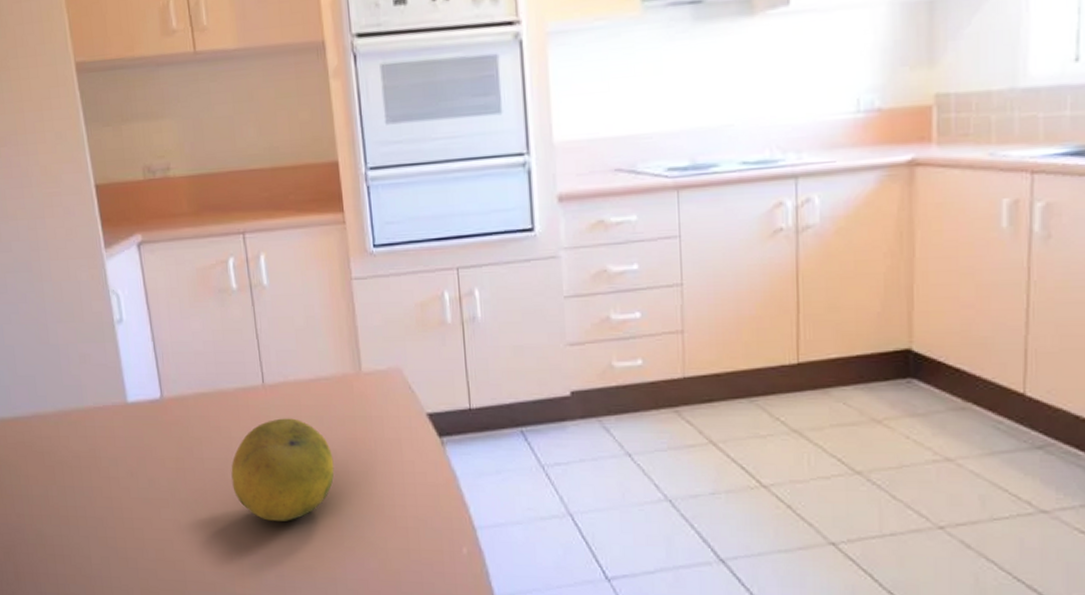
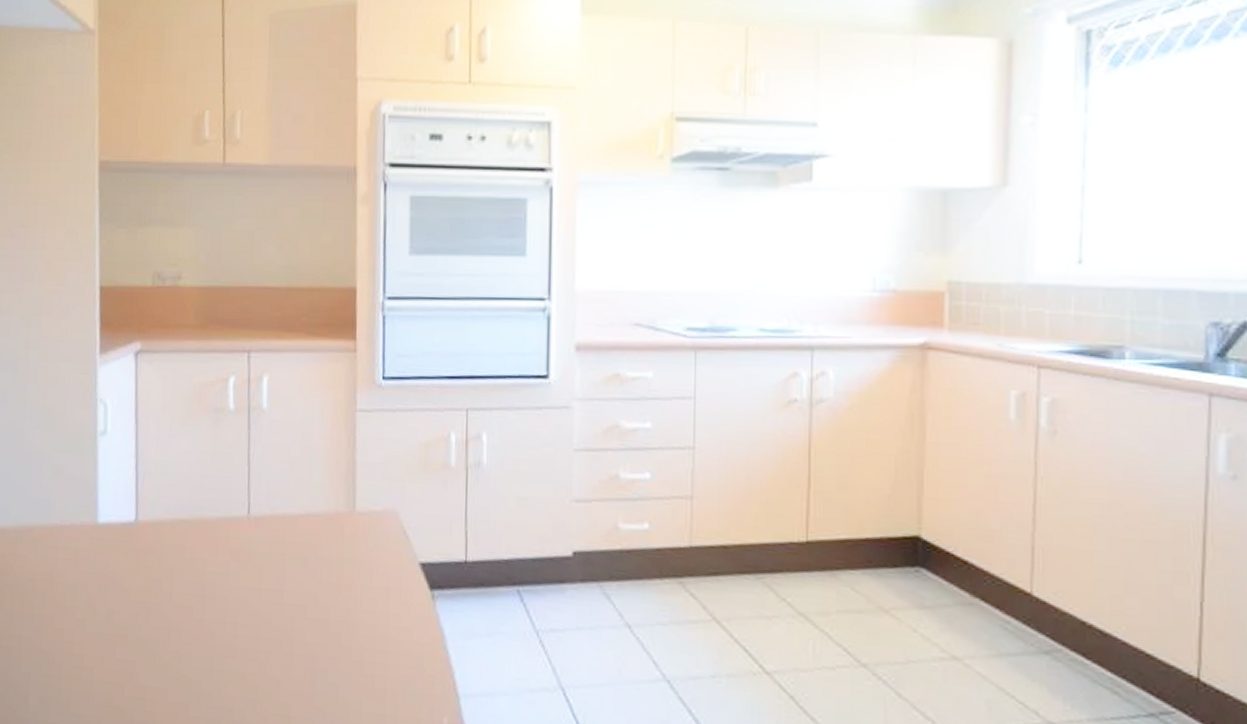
fruit: present [231,418,335,521] -> none [199,554,314,673]

